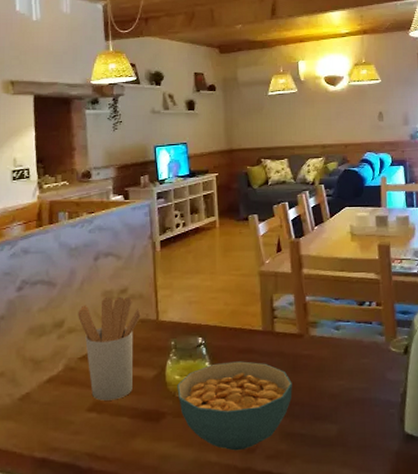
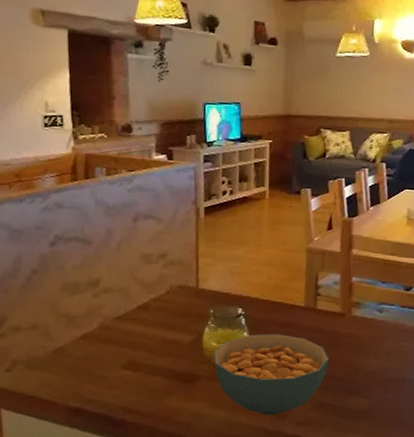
utensil holder: present [78,296,141,401] -> none [114,260,181,361]

